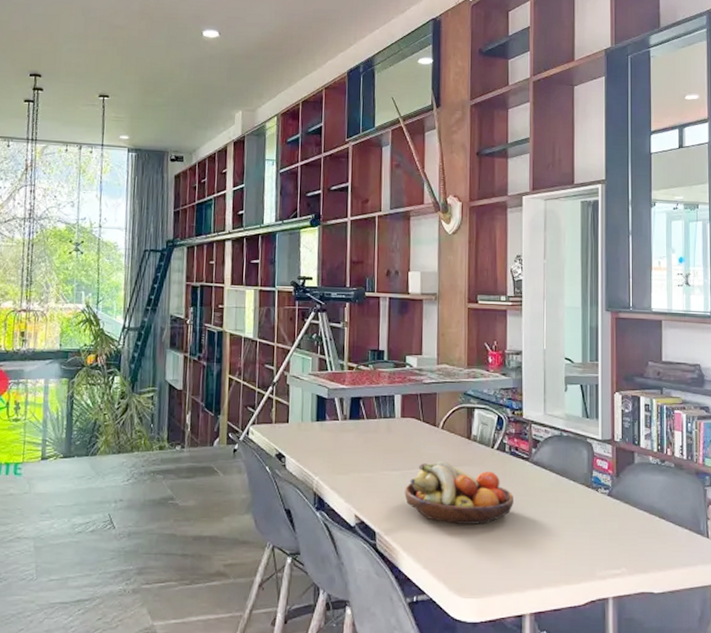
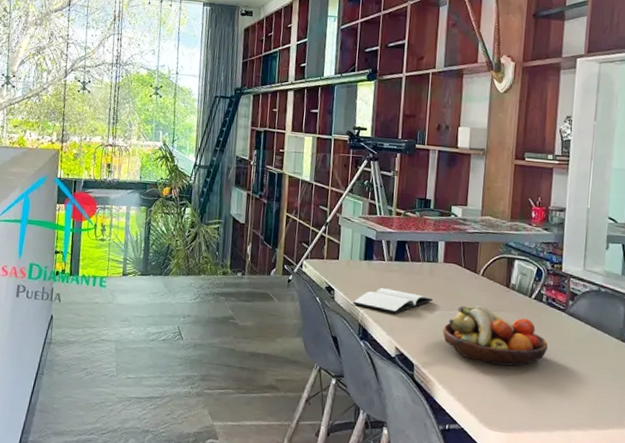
book: none [307,450,393,478] -> present [353,288,434,314]

